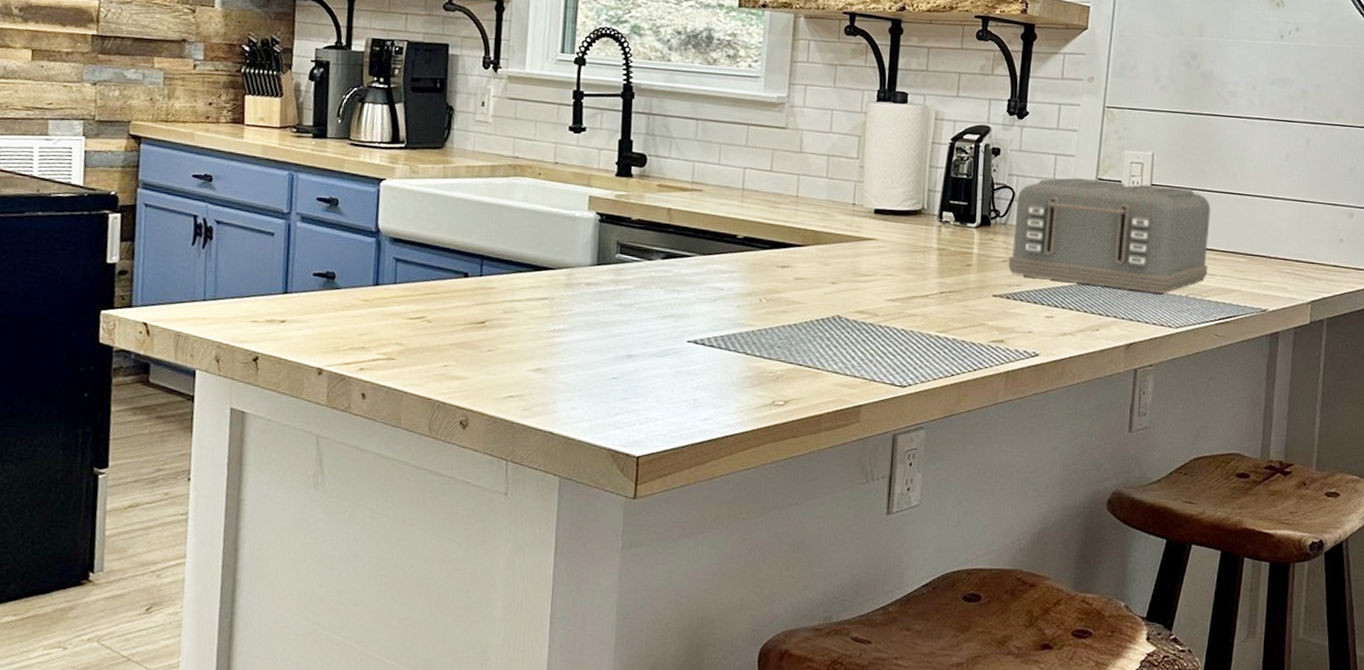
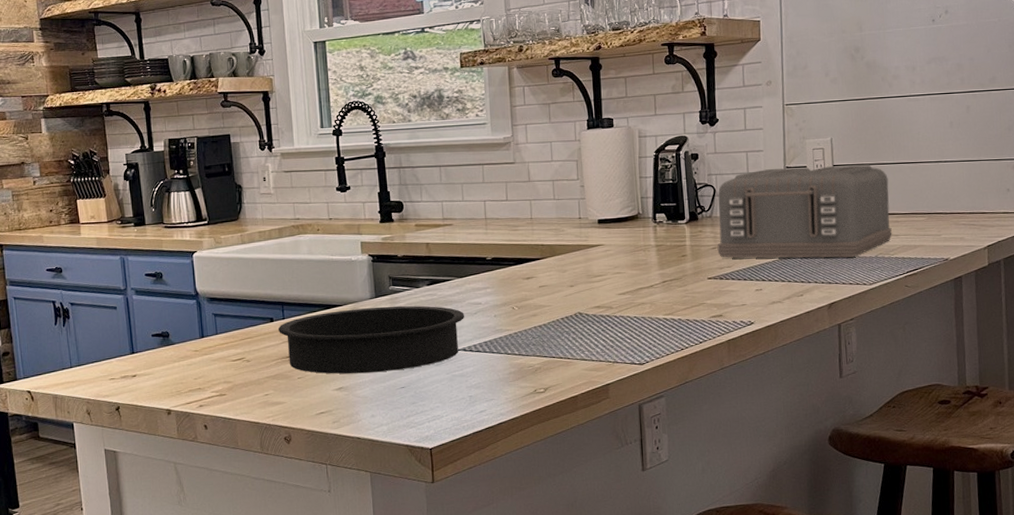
baking pan: none [472,274,701,357] -> present [278,305,464,374]

